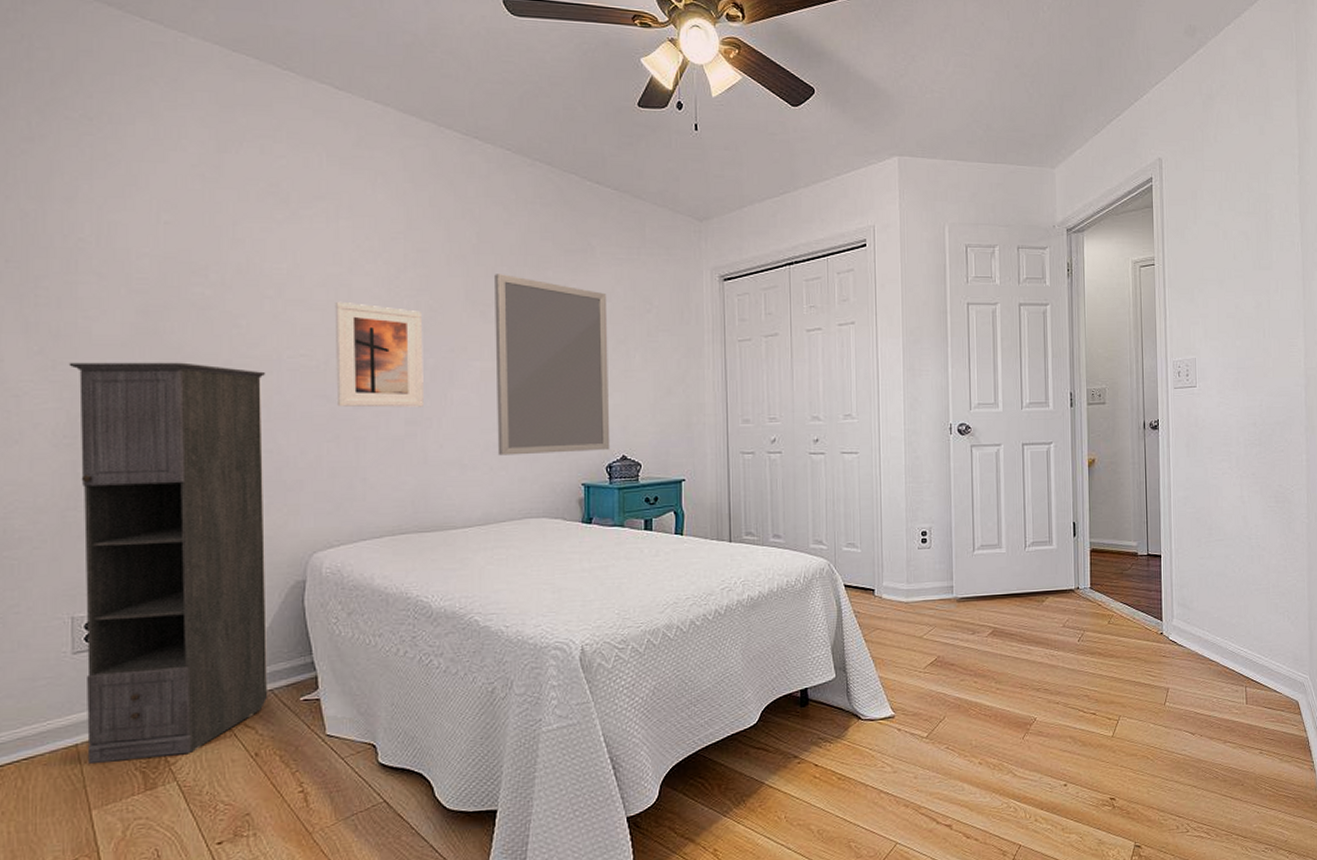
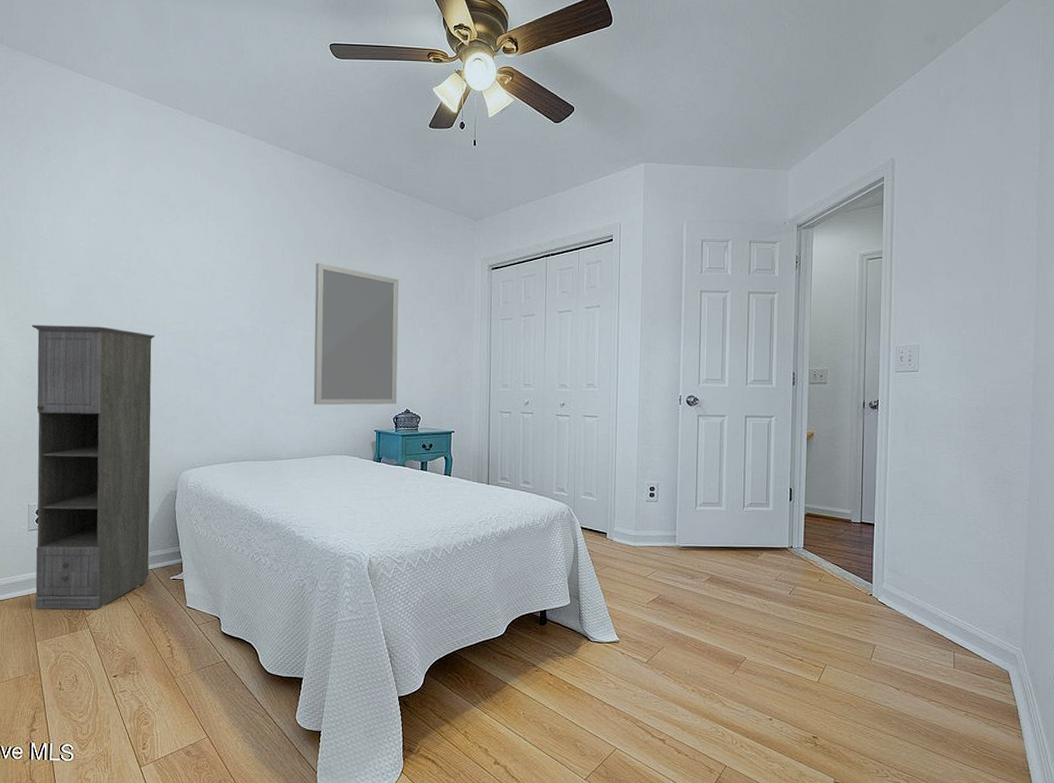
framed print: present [334,301,424,408] -> none [202,283,263,365]

